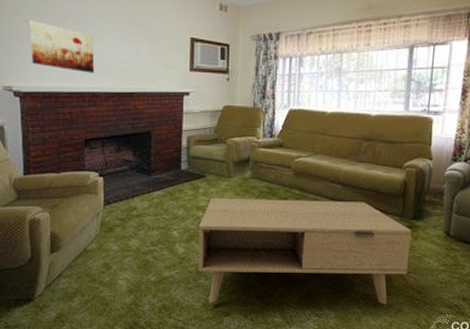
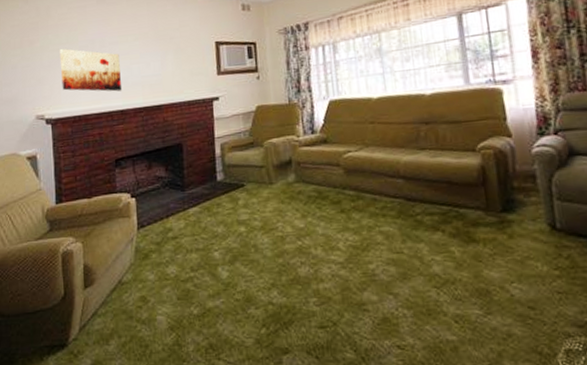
coffee table: present [198,198,412,304] -> none [242,196,509,338]

